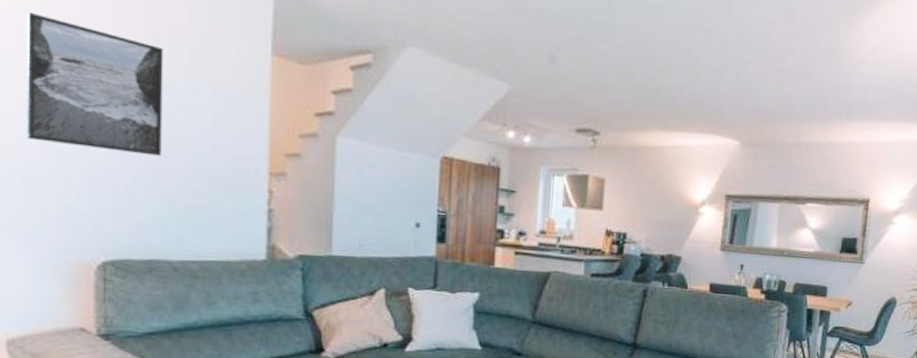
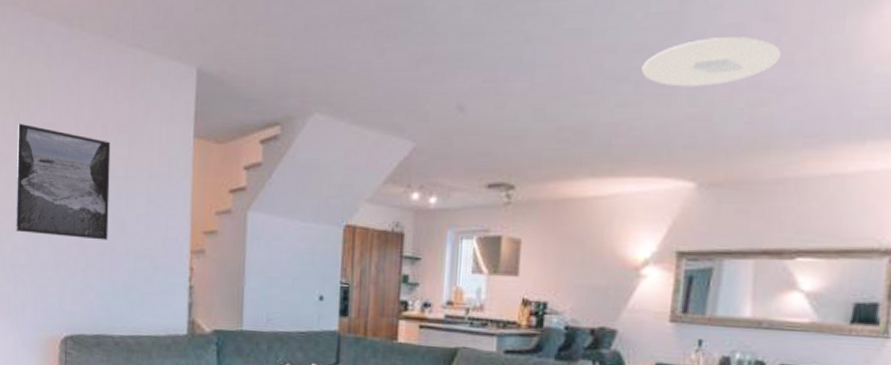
ceiling light: none [701,28,799,66] -> present [642,37,782,87]

